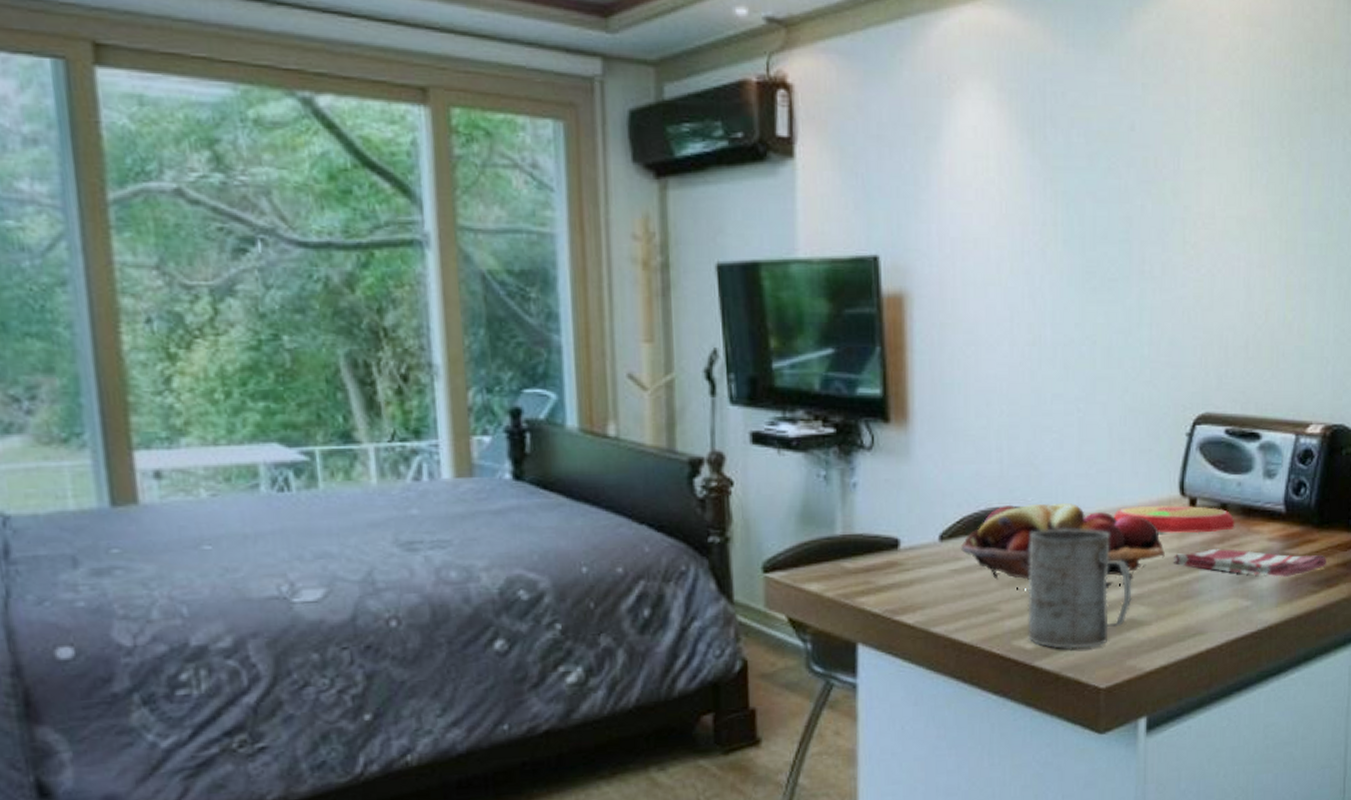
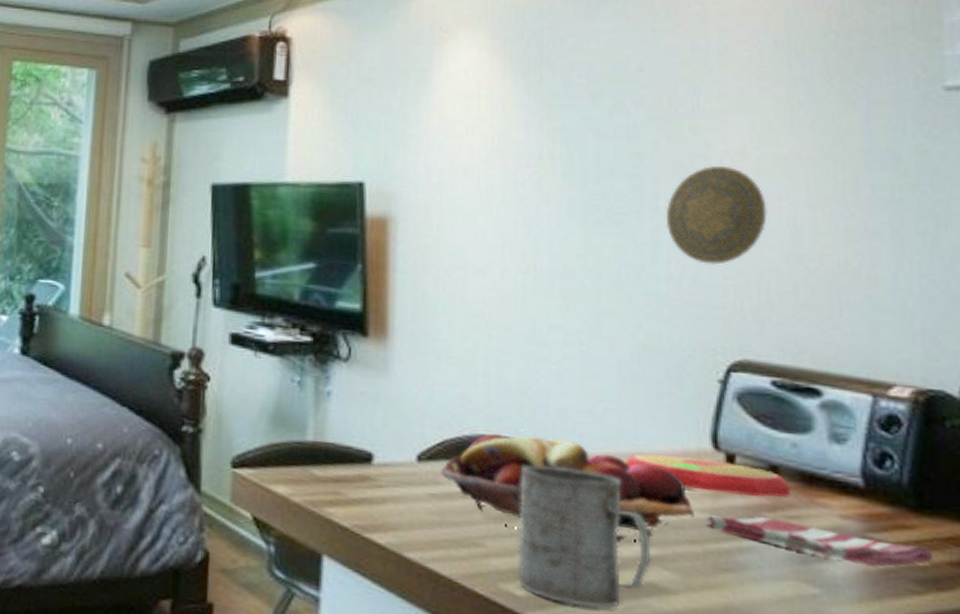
decorative plate: none [1149,228,1229,326] -> present [665,165,767,265]

